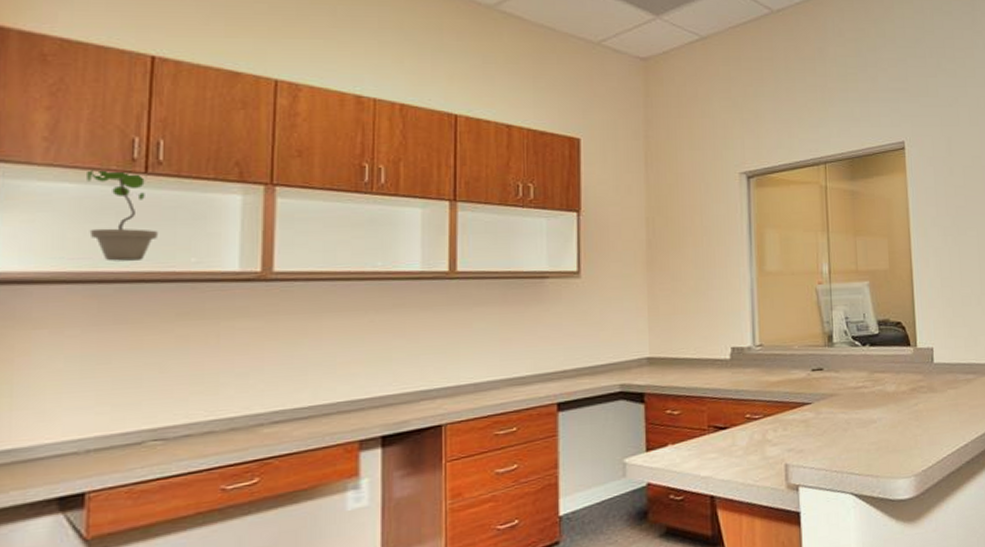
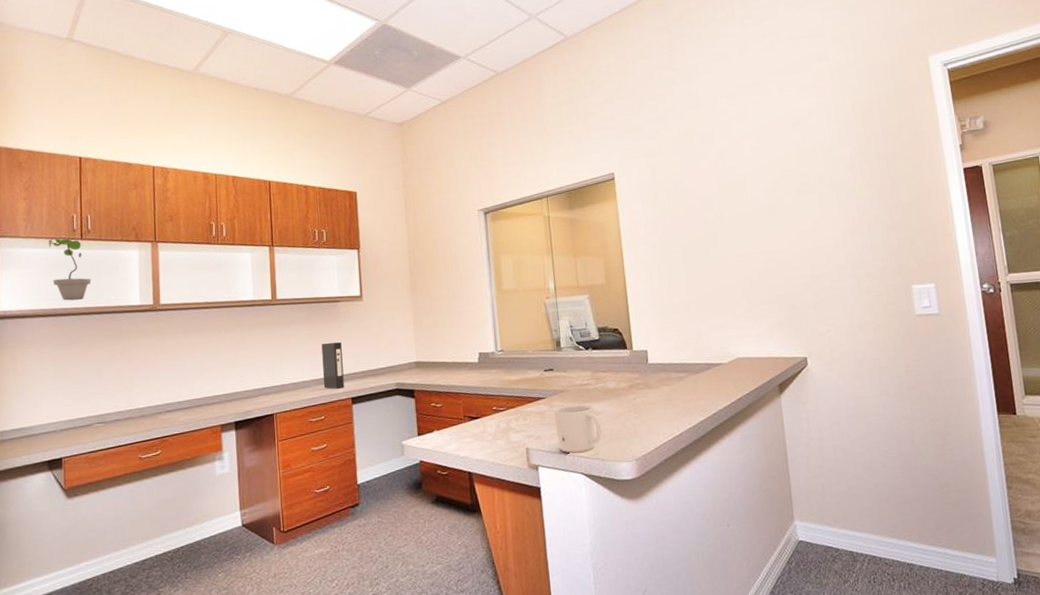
binder: none [518,330,548,392] -> present [321,342,345,389]
mug: none [820,411,877,470] -> present [553,404,602,454]

